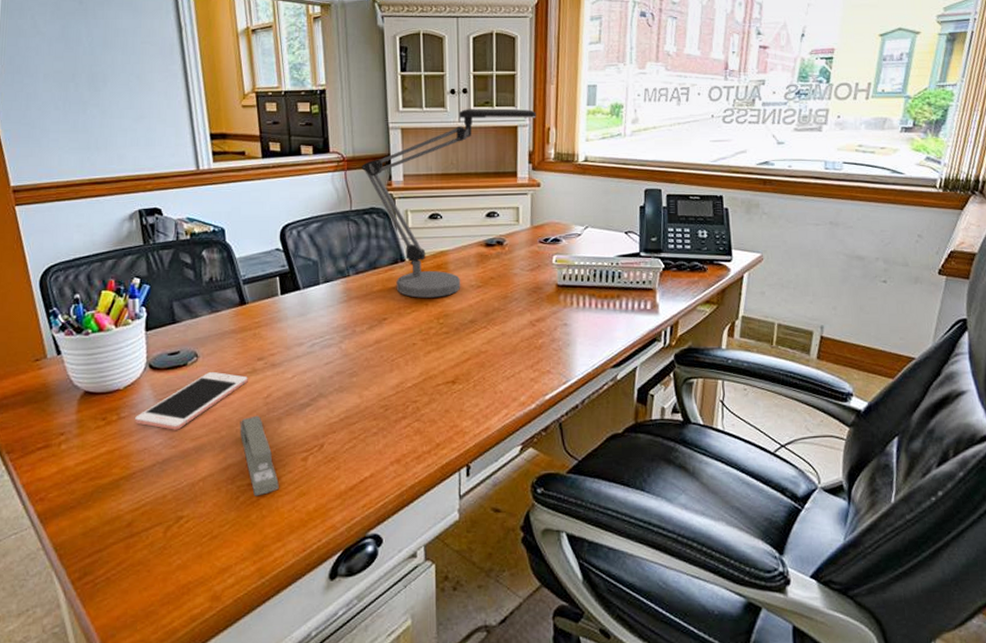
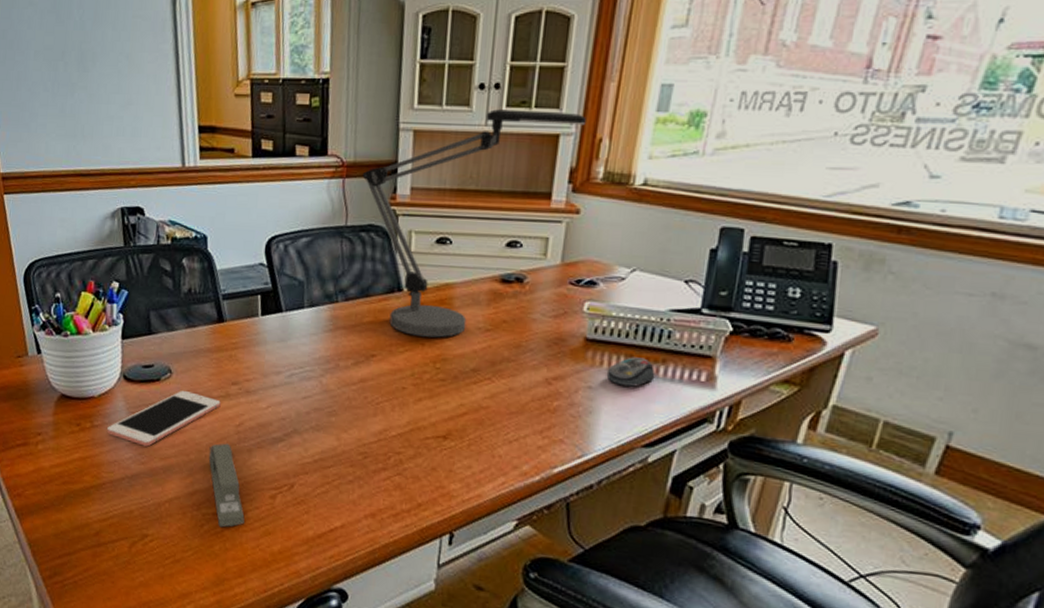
computer mouse: none [576,296,613,320] -> present [606,357,656,387]

